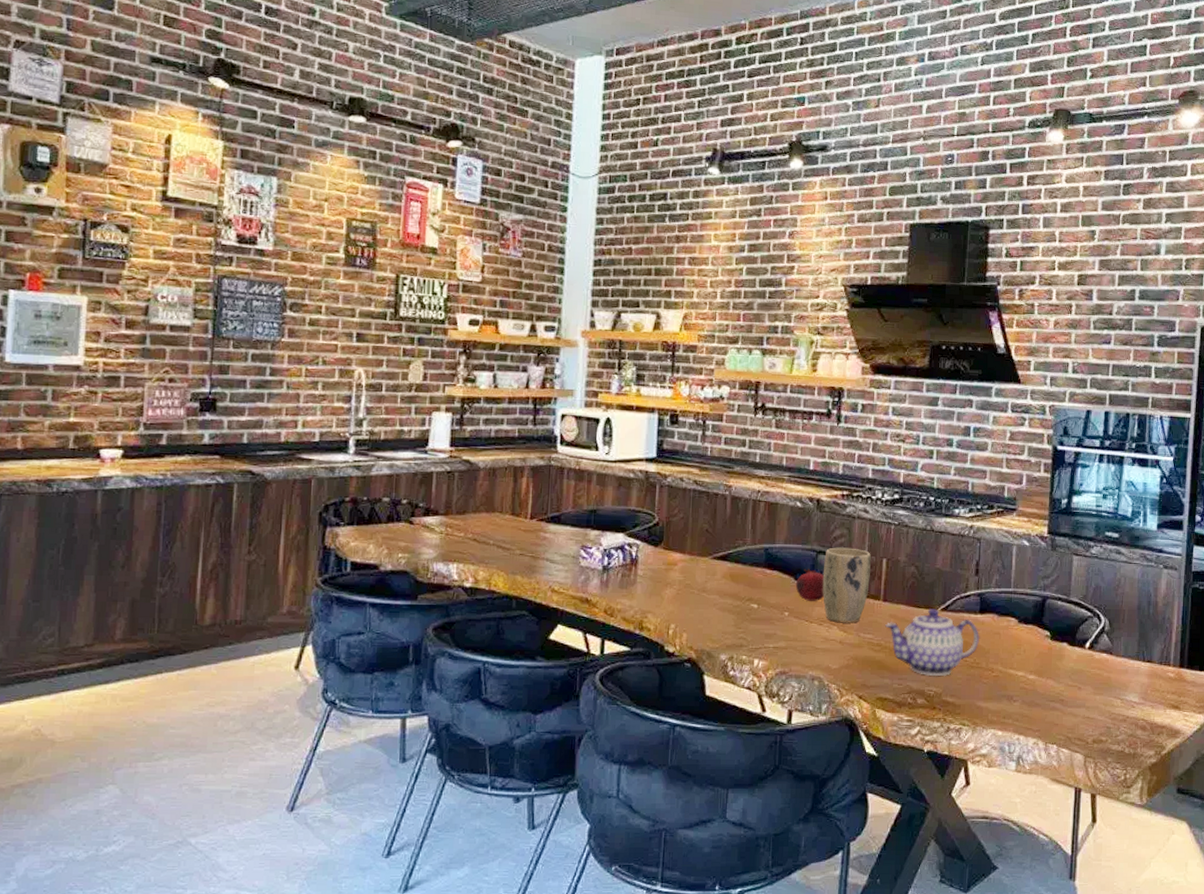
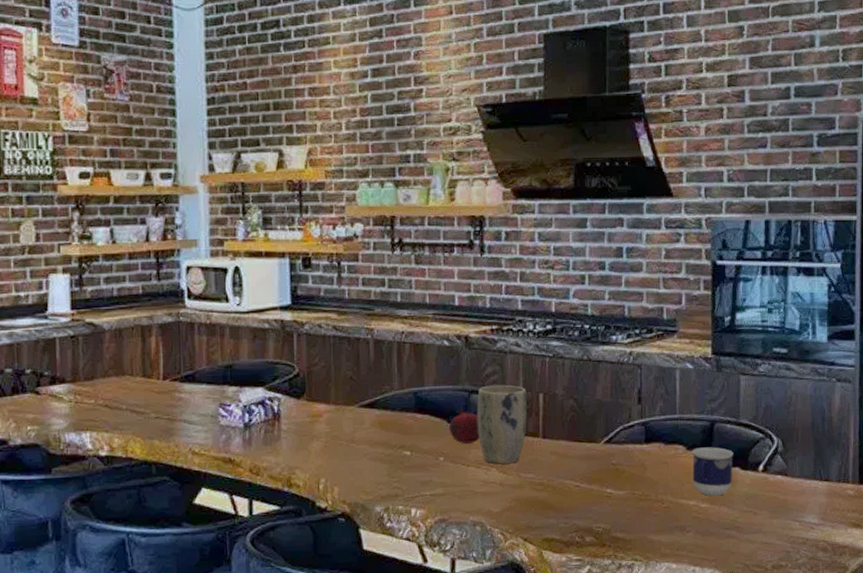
teapot: present [885,607,980,677] -> none [546,441,647,512]
cup: none [1022,621,1063,669] -> present [692,447,734,496]

